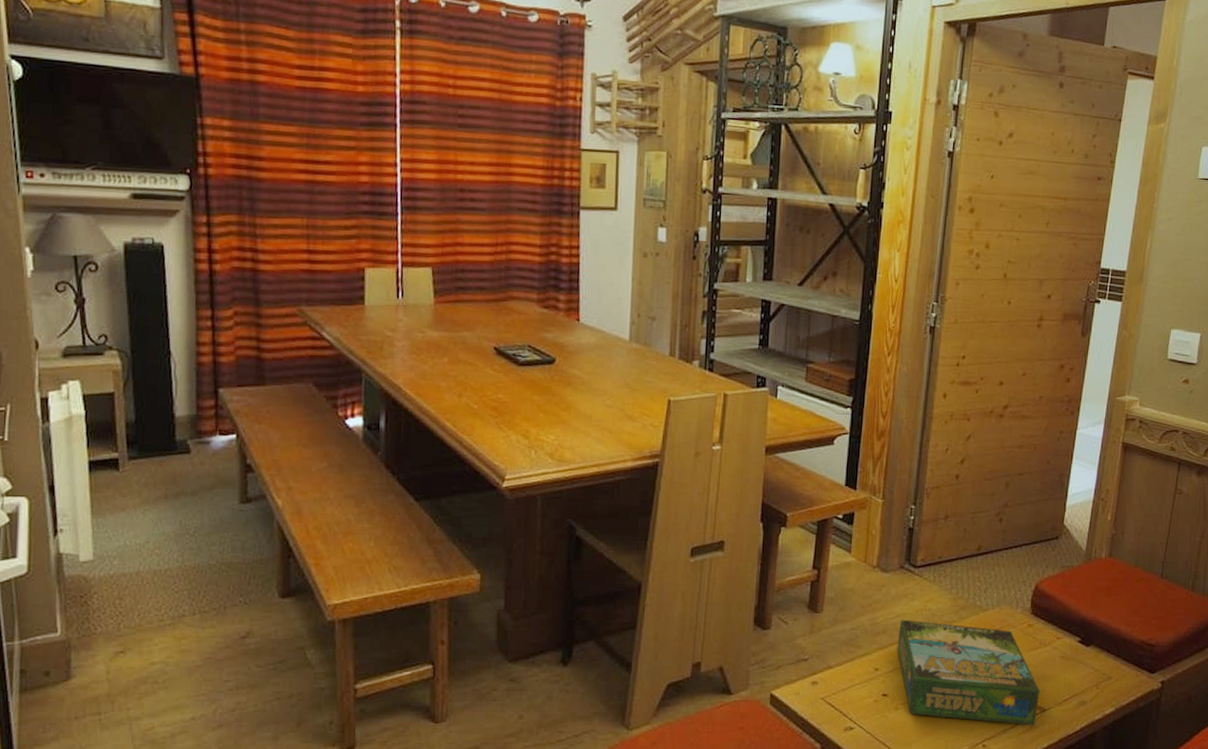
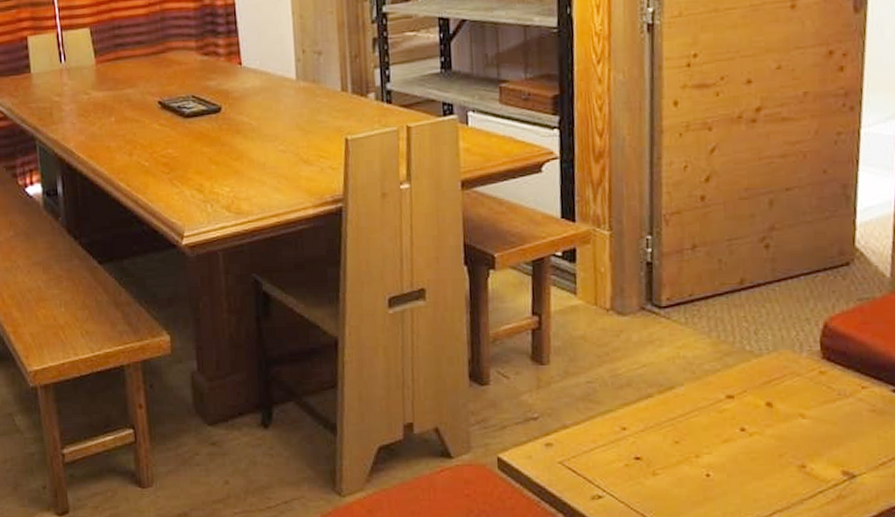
board game: present [897,619,1040,726] -> none [647,369,846,495]

